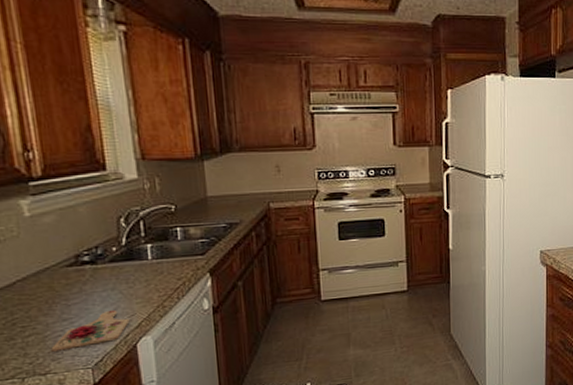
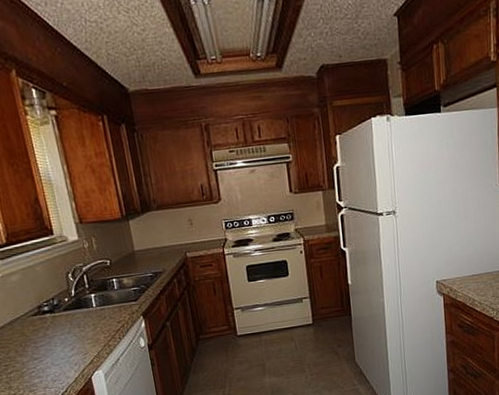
cutting board: present [51,310,130,352] -> none [28,349,84,385]

